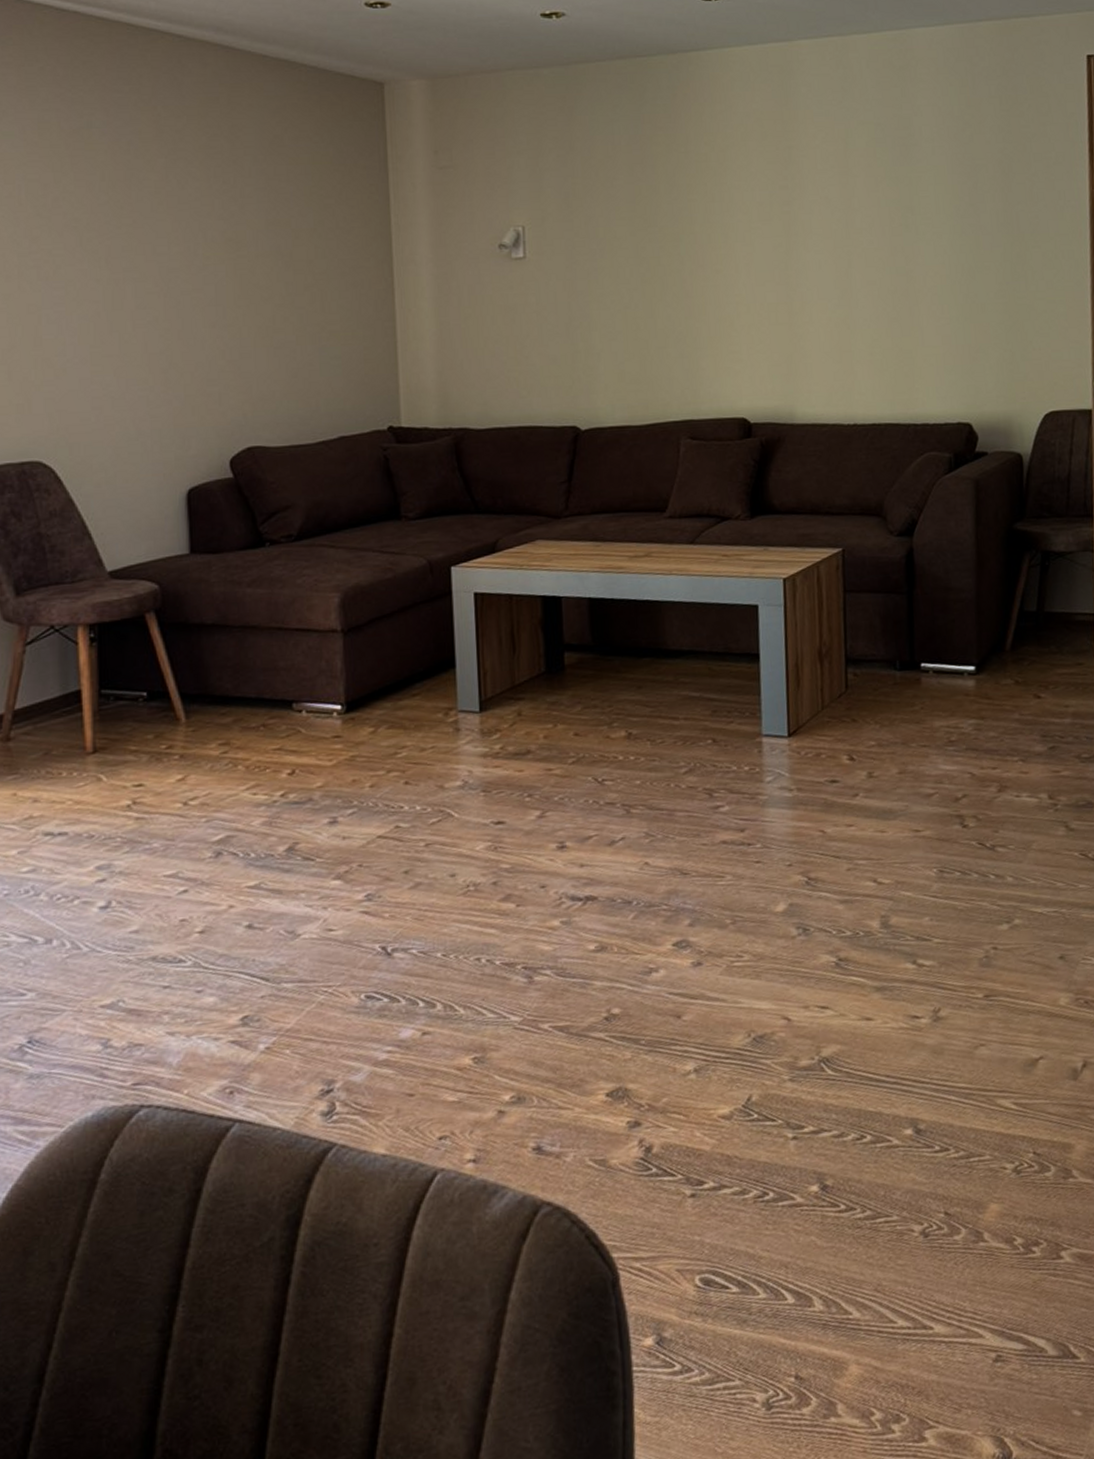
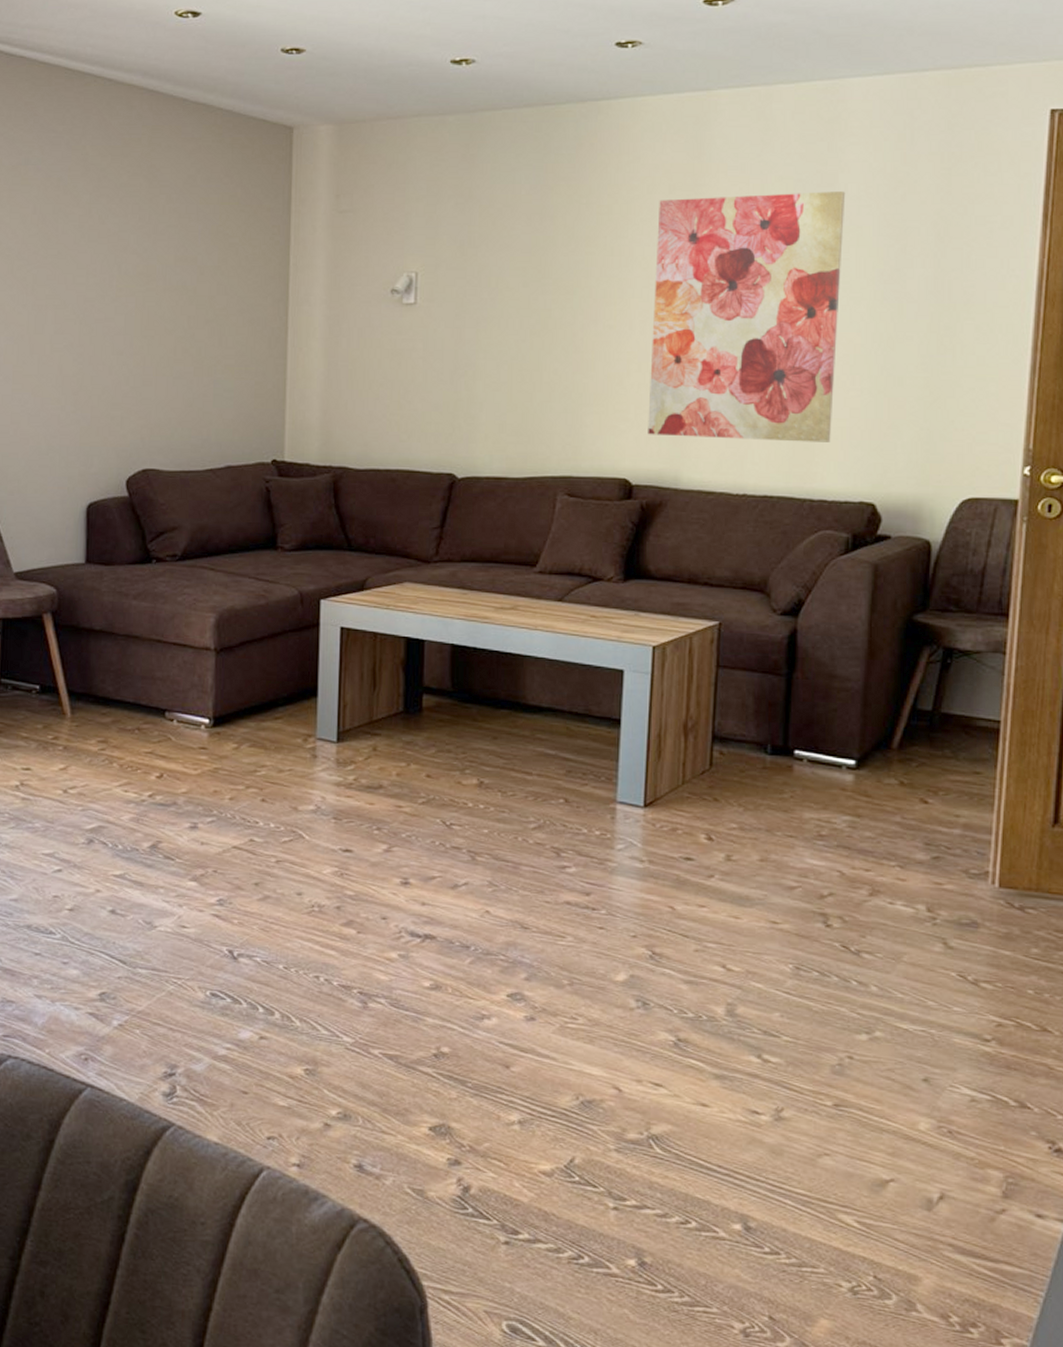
wall art: none [753,134,928,374] -> present [648,192,846,442]

